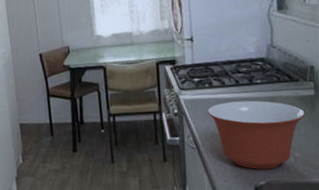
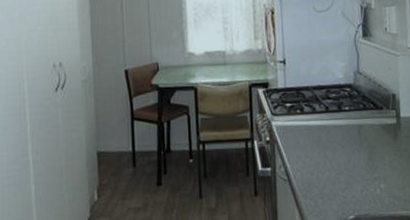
mixing bowl: present [206,100,305,170] -> none [298,128,389,203]

